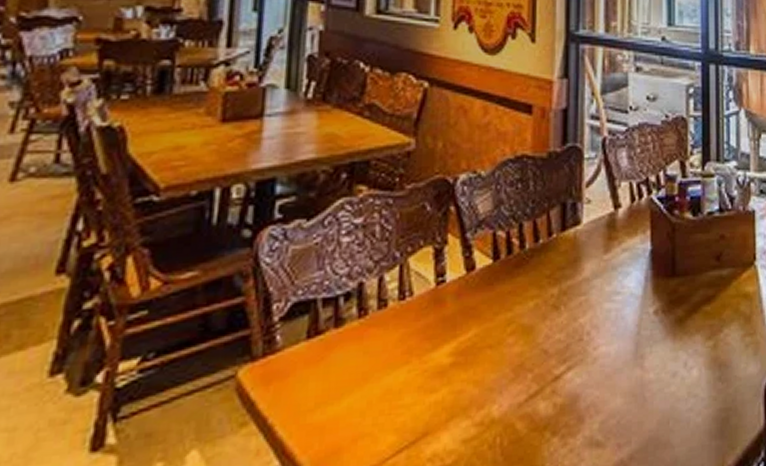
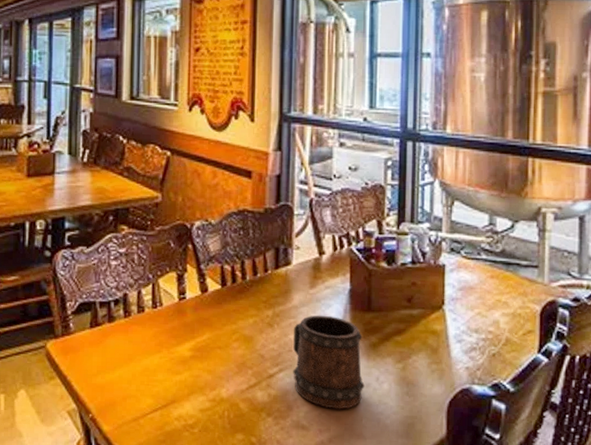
beer mug: none [584,287,671,413] -> present [293,315,365,409]

